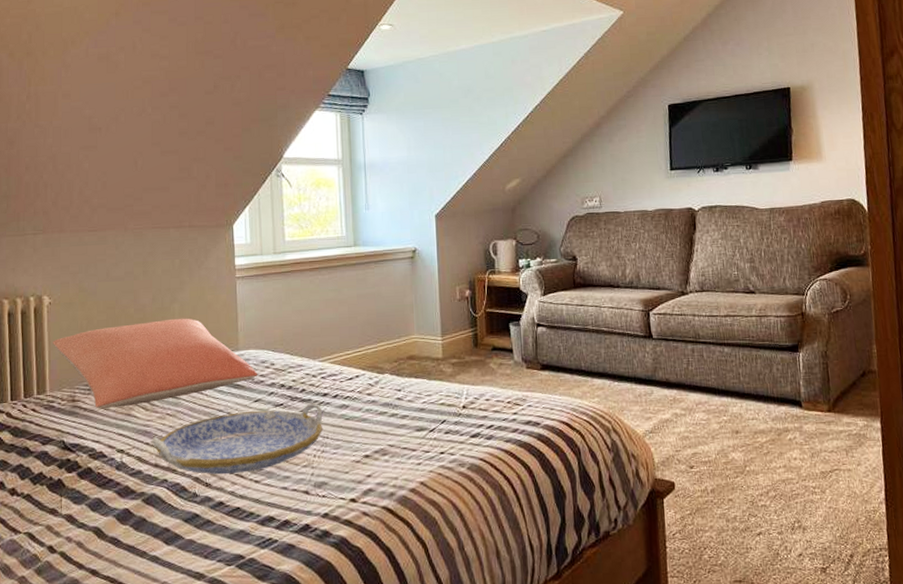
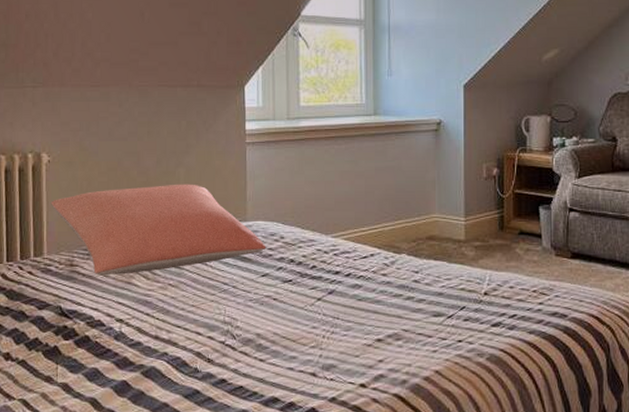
serving tray: present [151,403,323,475] -> none [151,281,334,351]

